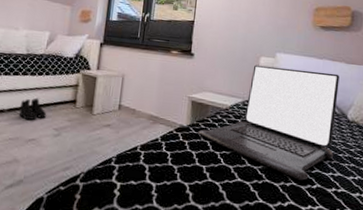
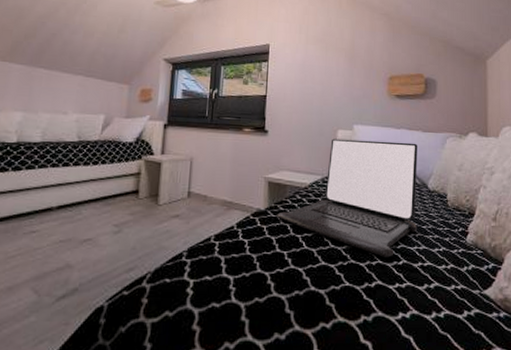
boots: present [19,98,47,121] -> none [71,191,105,218]

